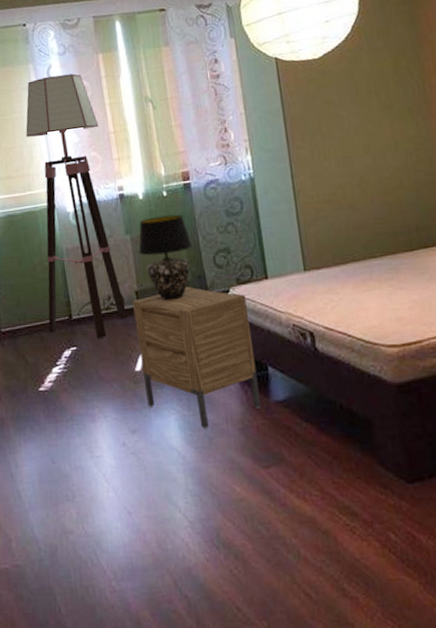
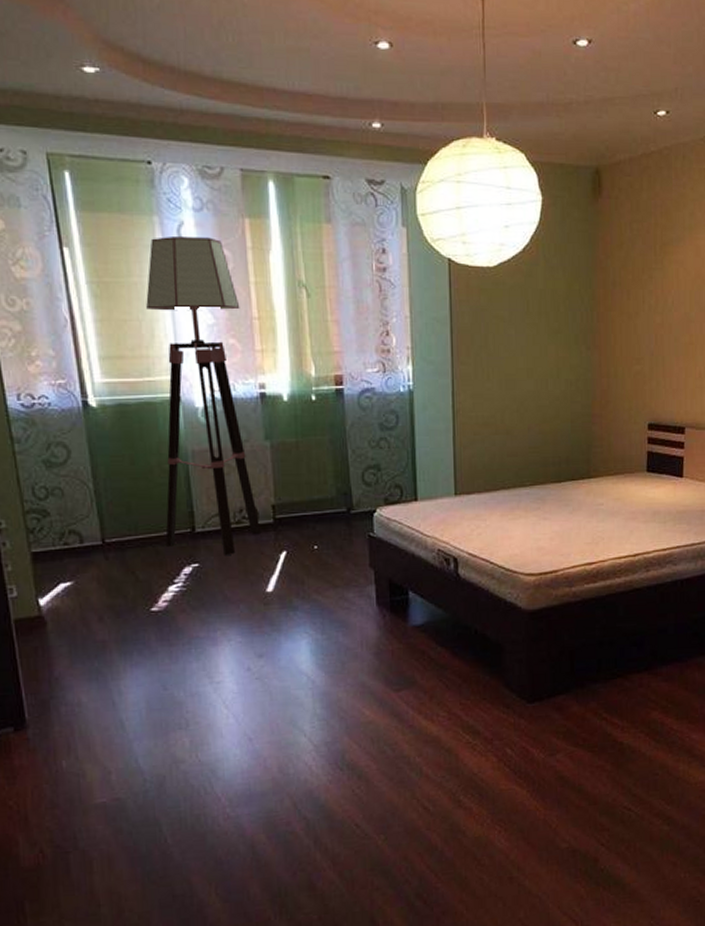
nightstand: present [133,287,261,429] -> none [268,504,398,653]
table lamp: present [139,214,193,300] -> none [279,422,340,516]

